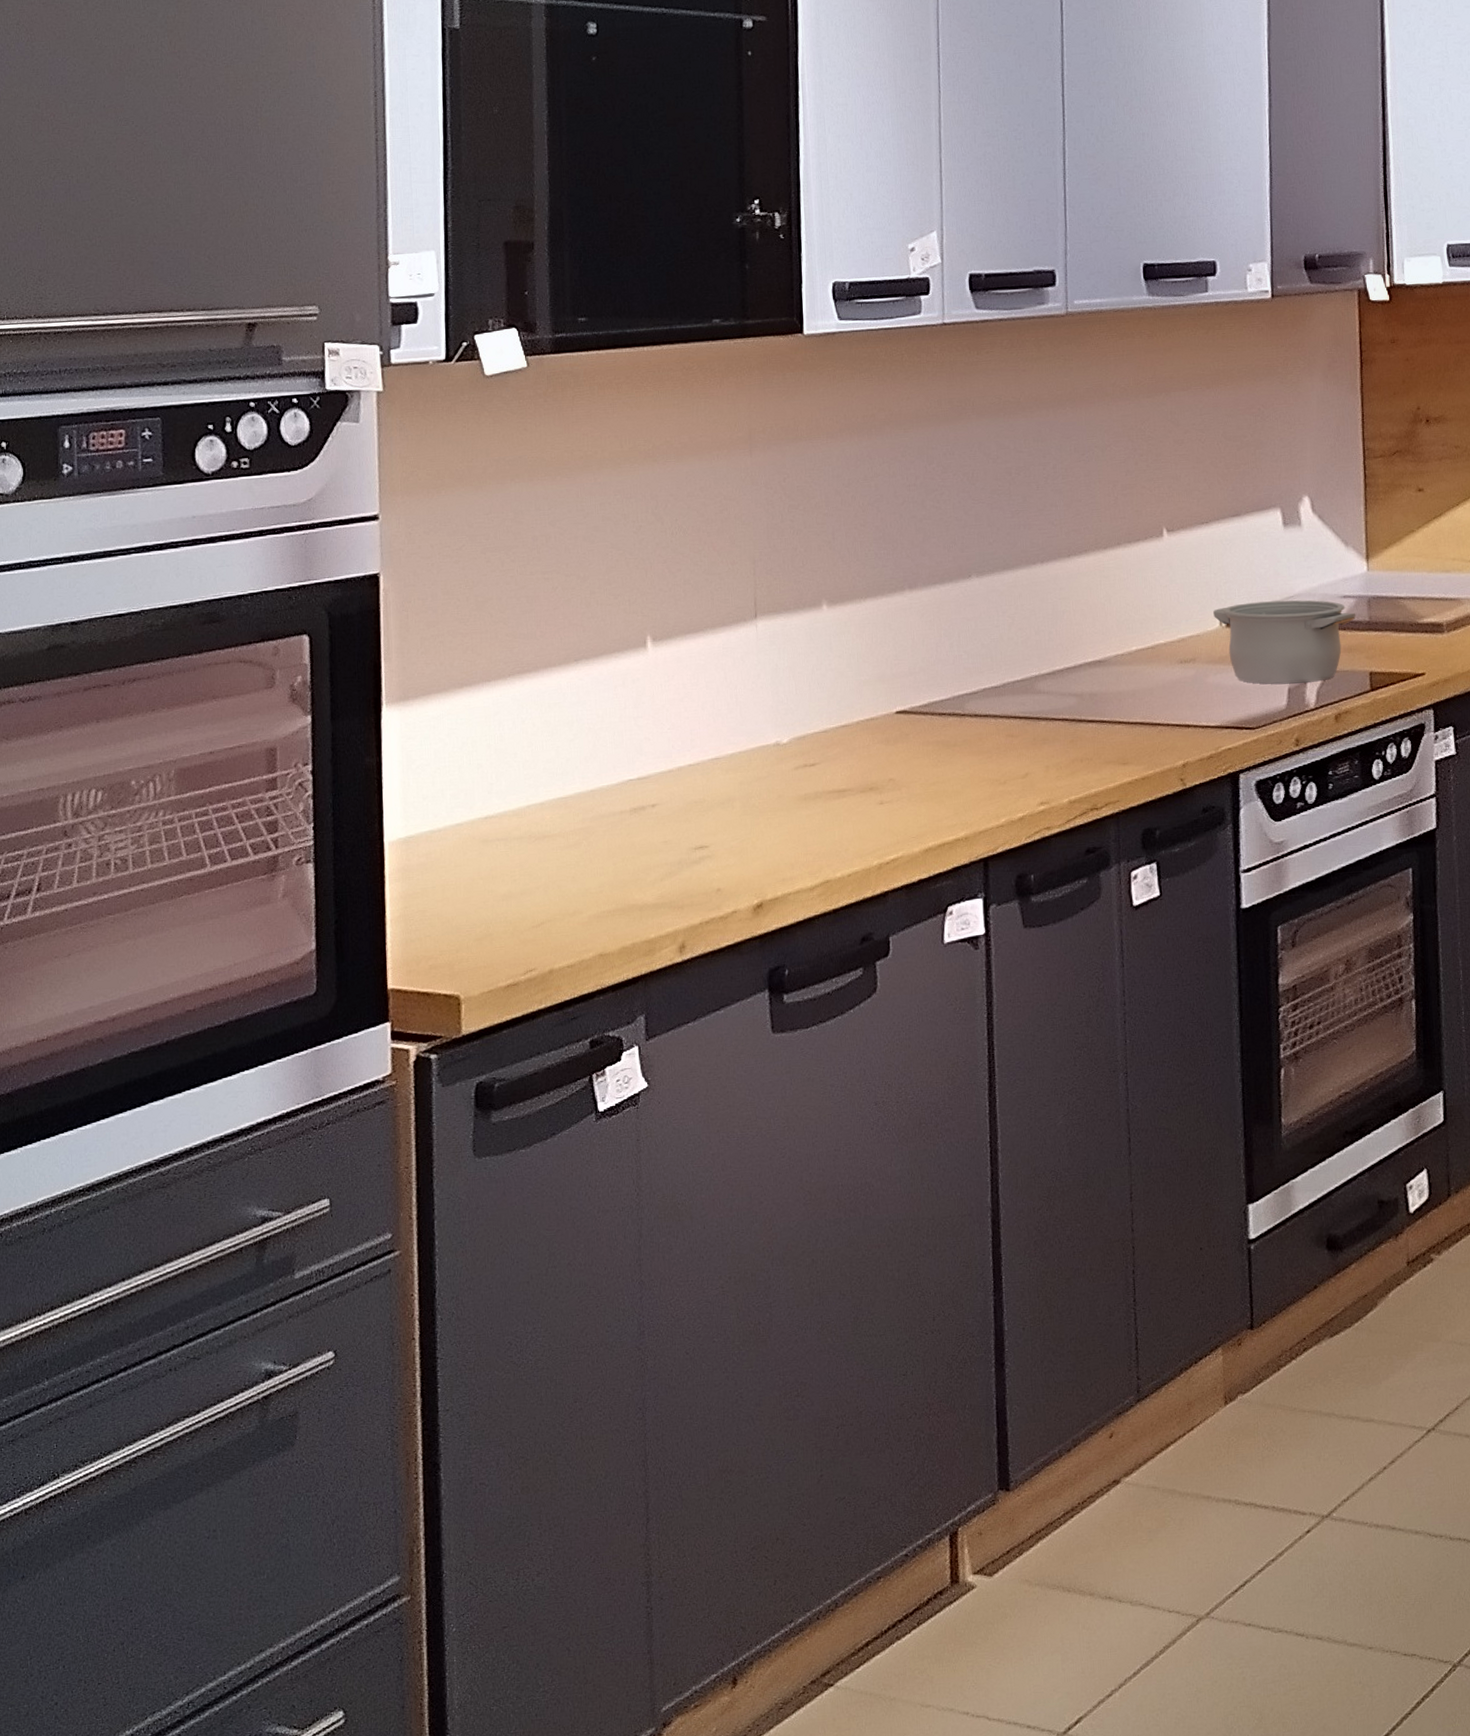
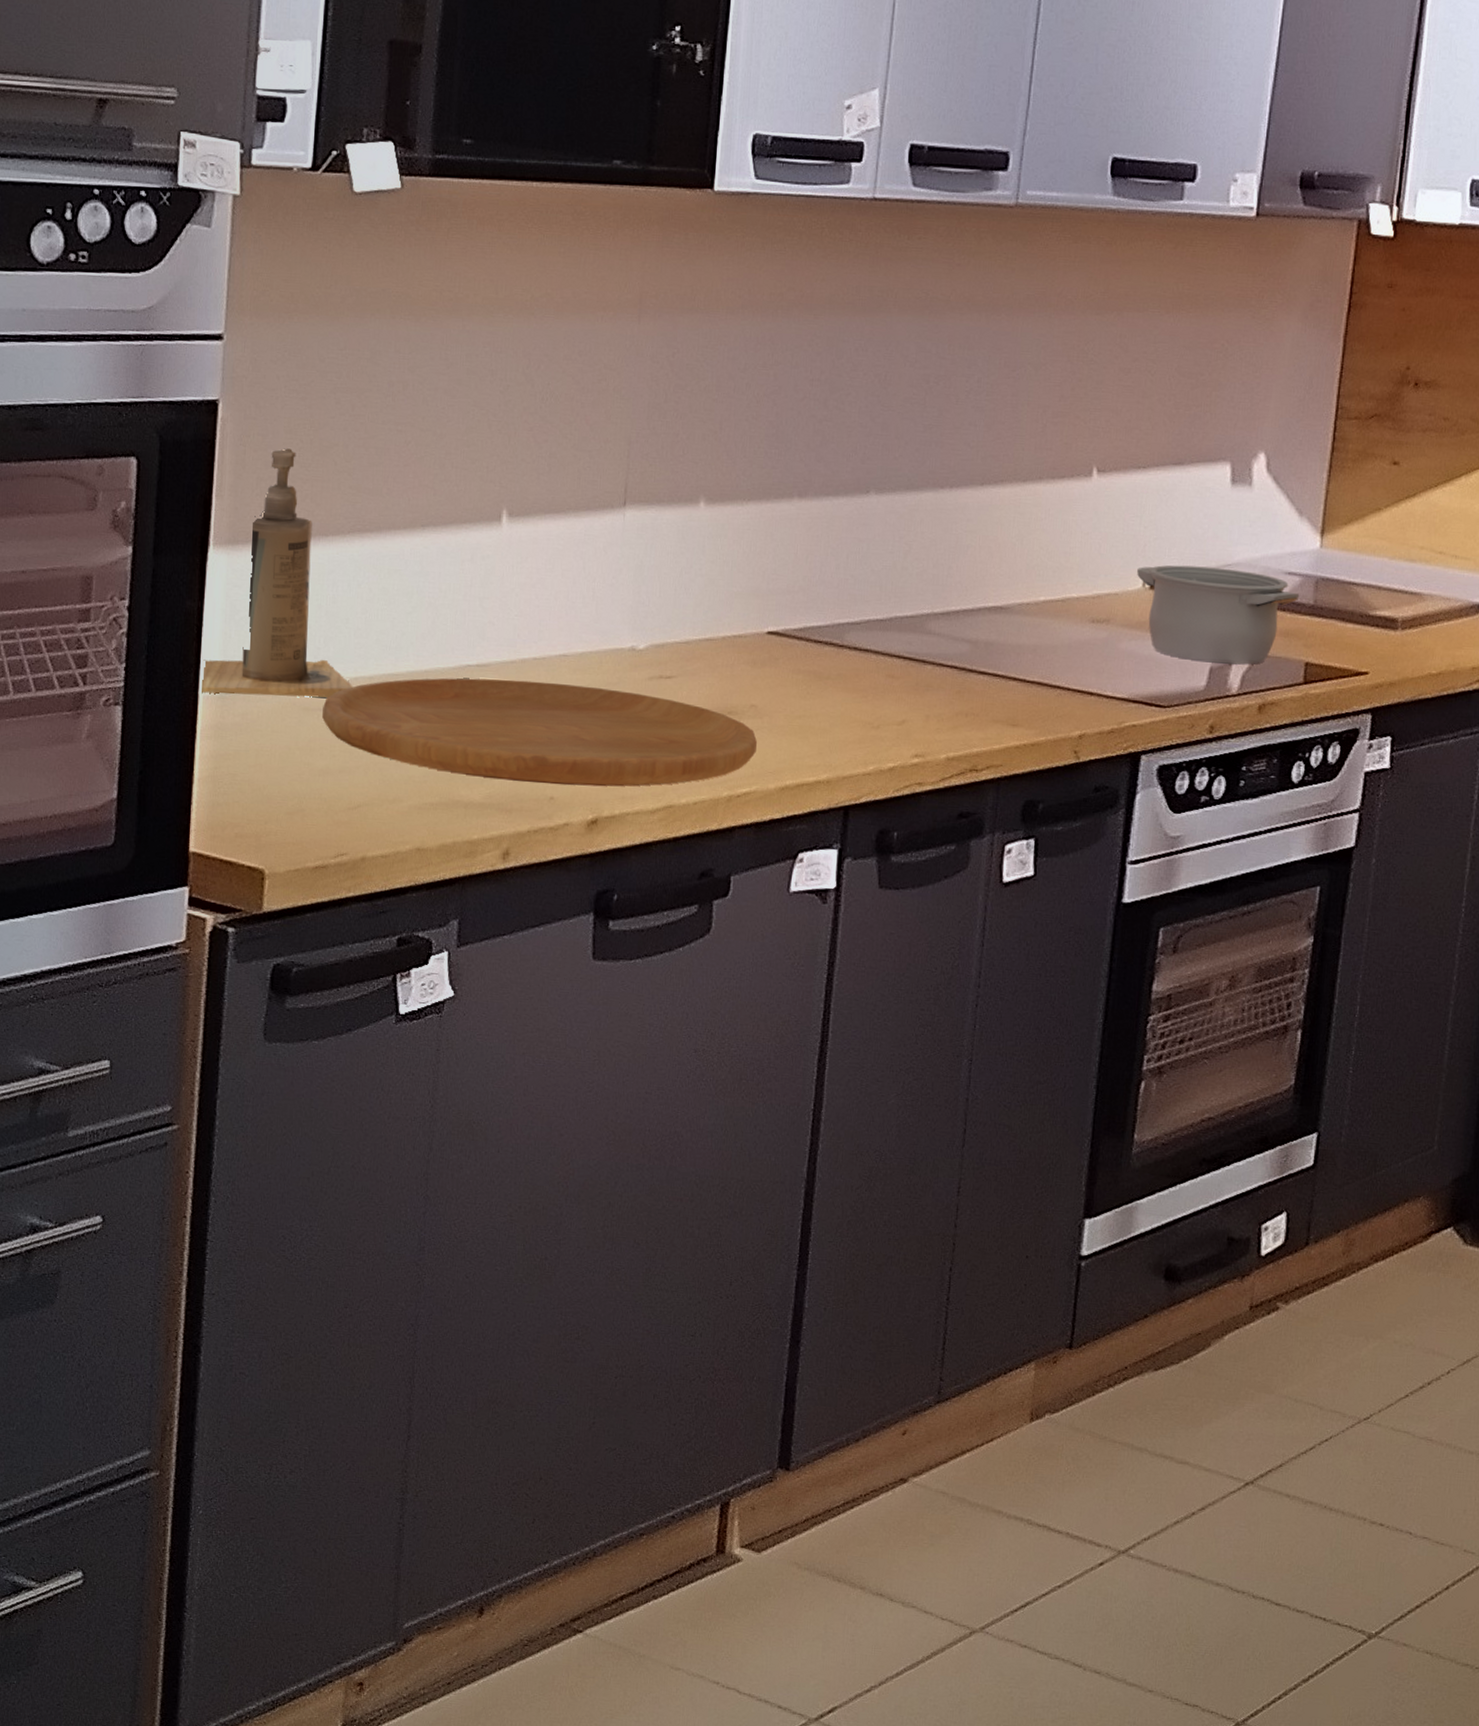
soap dispenser: none [386,608,526,840] -> present [202,448,353,698]
cutting board: none [500,783,899,880] -> present [322,678,757,786]

